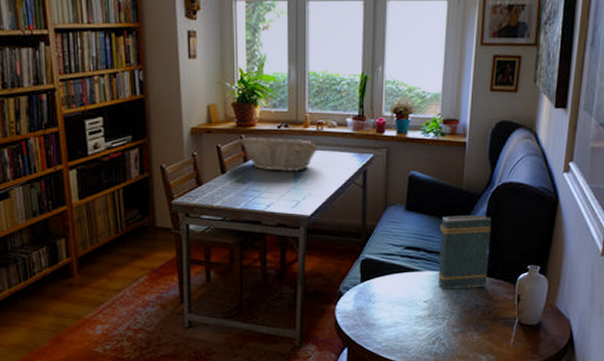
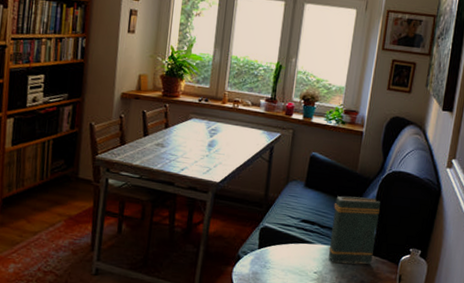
fruit basket: present [240,136,319,171] -> none [163,106,233,142]

